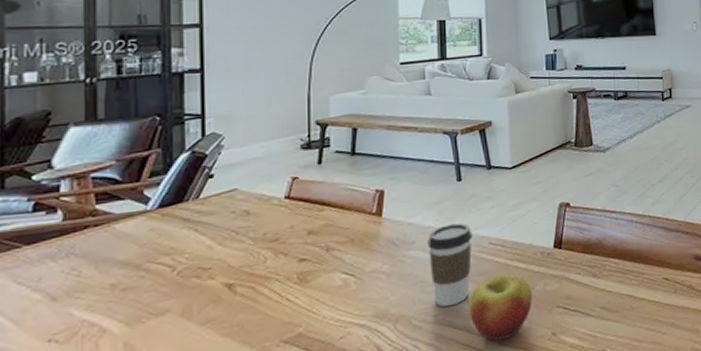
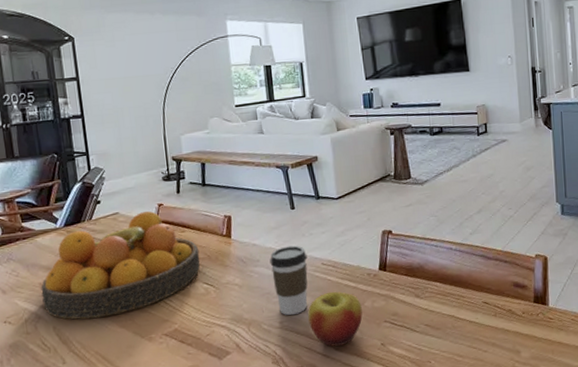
fruit bowl: none [112,186,340,331] -> present [41,211,201,320]

